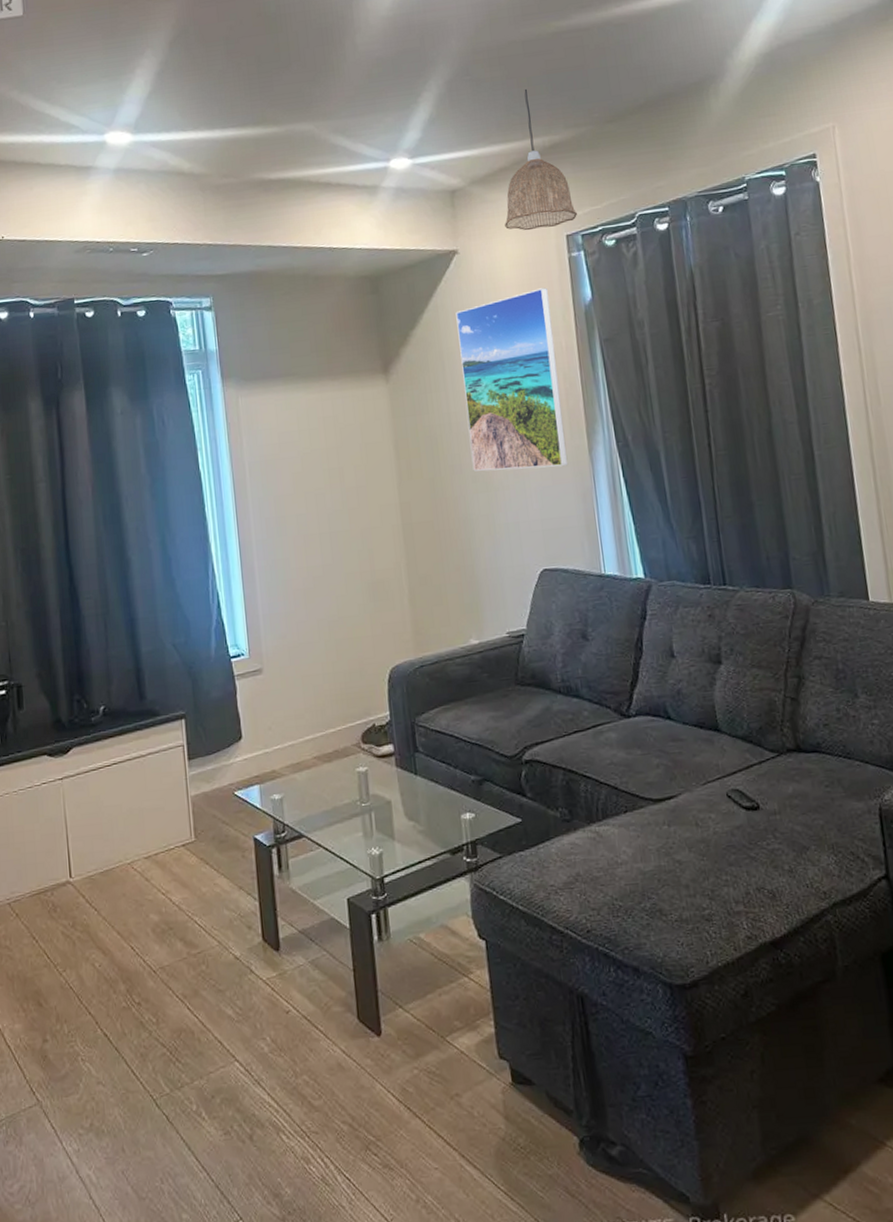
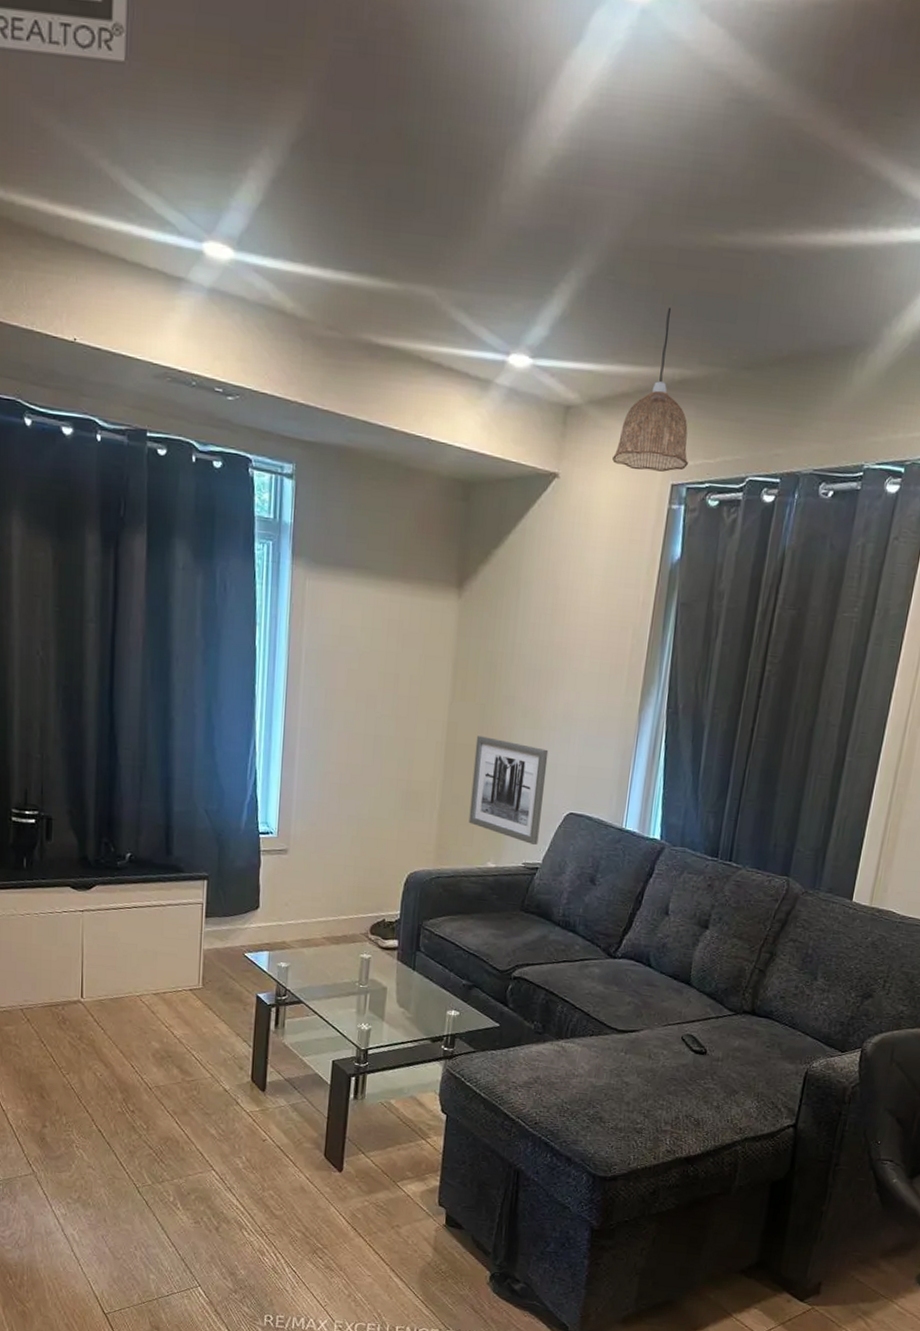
wall art: none [431,509,518,612] -> present [468,736,549,846]
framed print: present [456,287,569,472] -> none [525,534,639,721]

